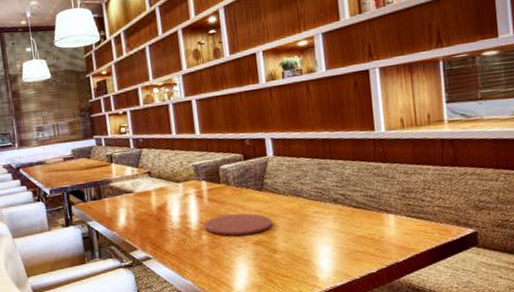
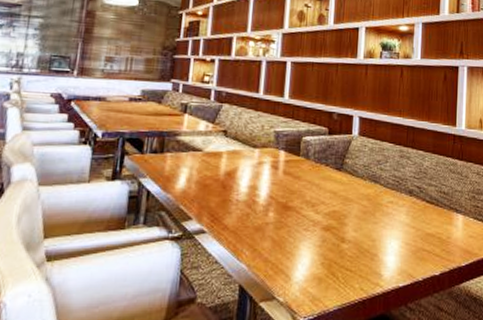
plate: present [204,213,272,236] -> none [273,192,345,218]

